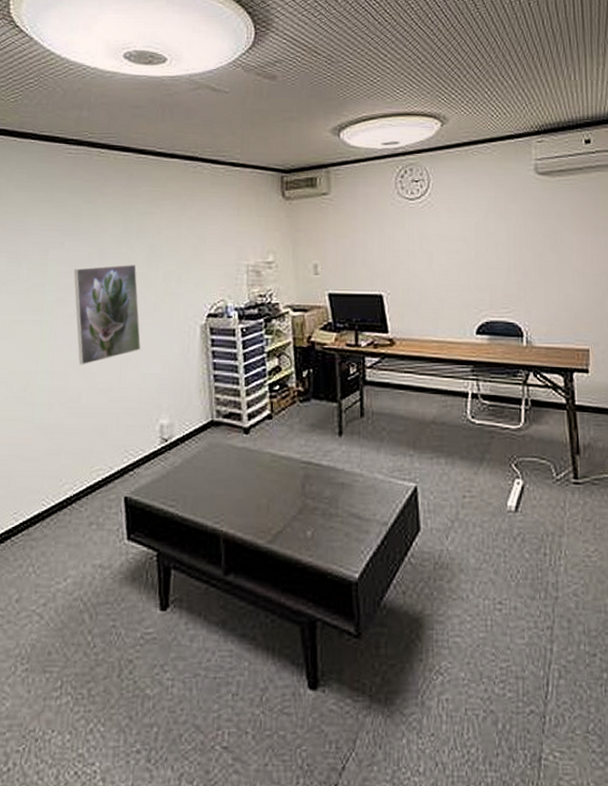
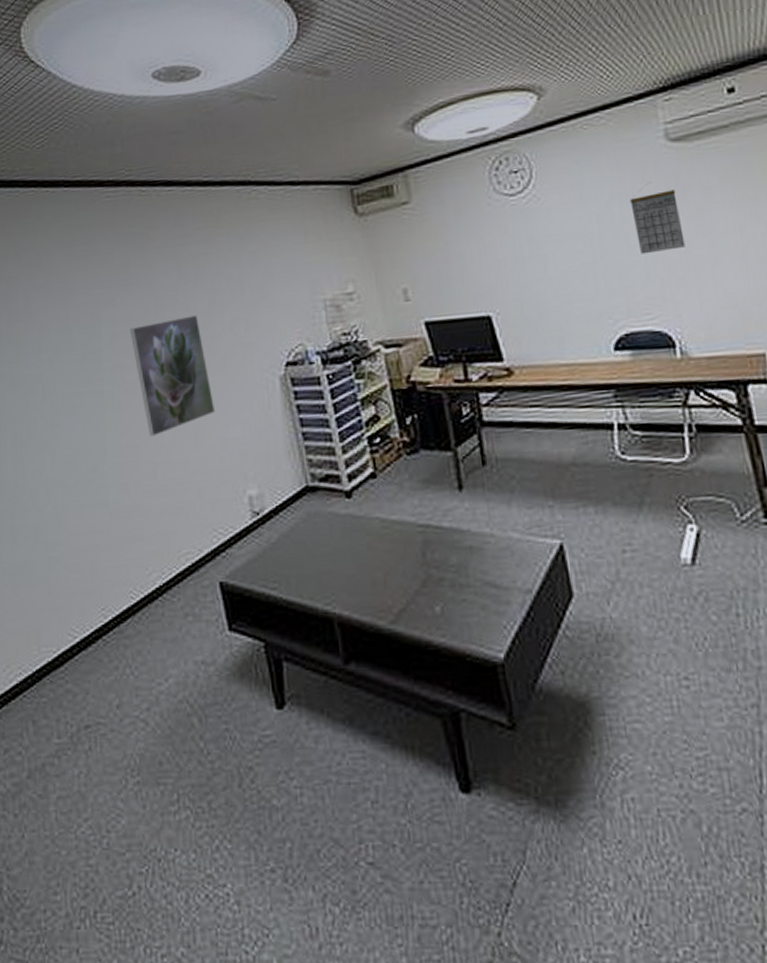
calendar: none [502,212,540,261] -> present [630,190,686,255]

